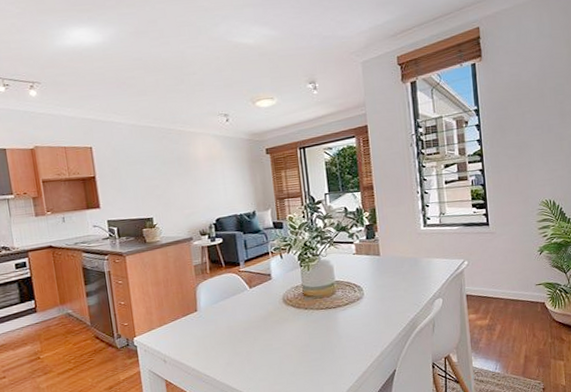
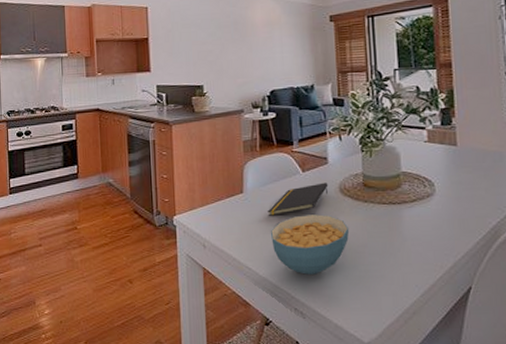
notepad: none [220,295,273,329] -> present [267,182,328,216]
cereal bowl: none [224,323,294,376] -> present [270,214,350,275]

